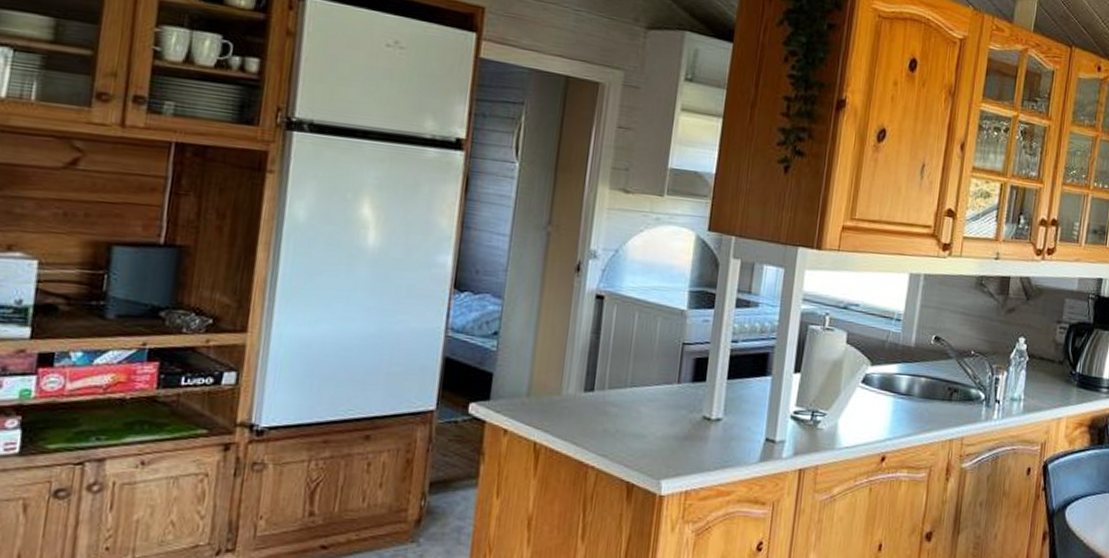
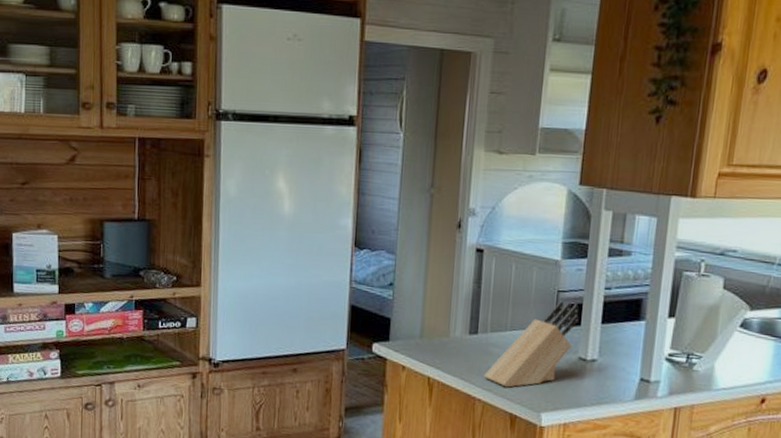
knife block: none [599,353,704,452] -> present [484,300,579,388]

